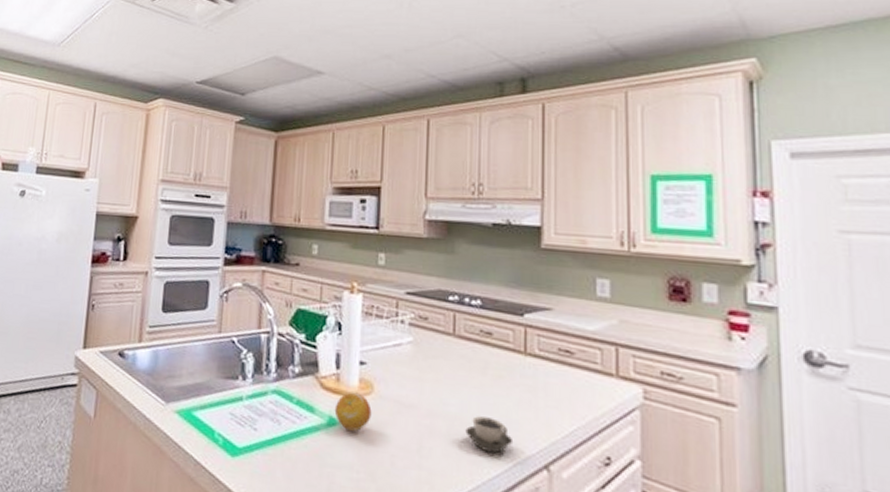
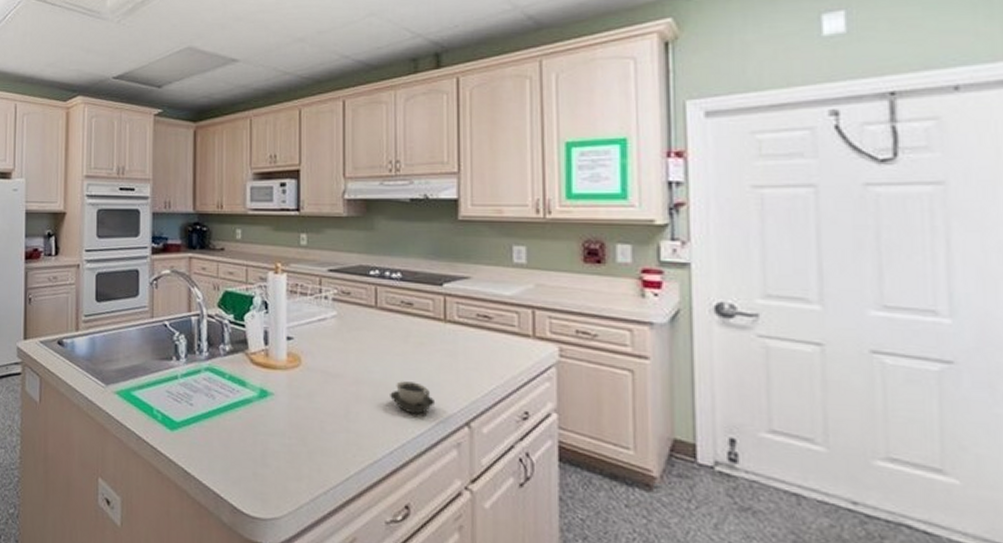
fruit: present [334,391,372,431] -> none [265,365,300,401]

